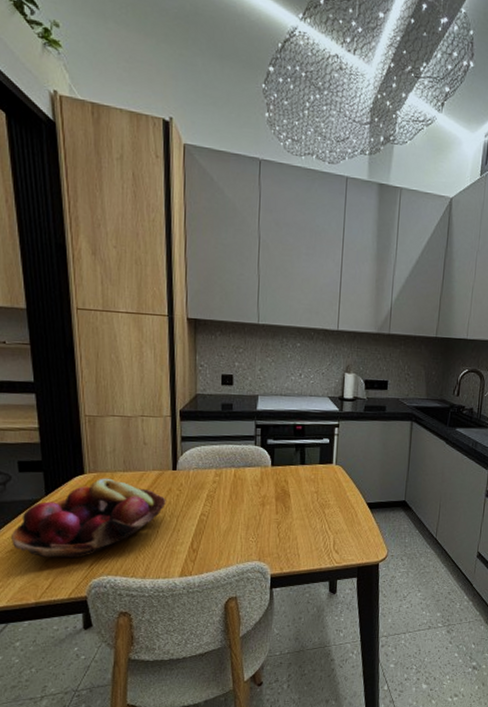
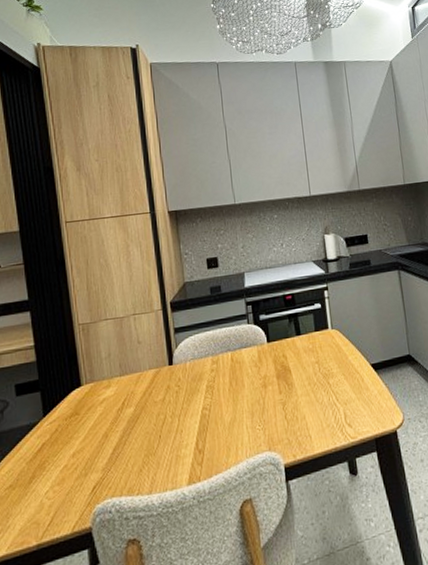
fruit basket: present [12,478,166,559] -> none [10,386,166,489]

